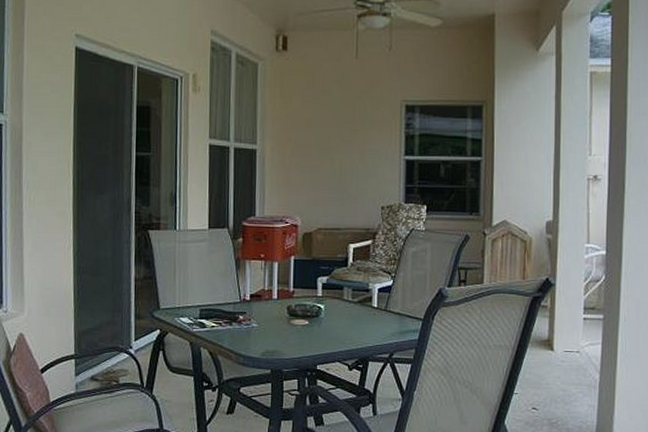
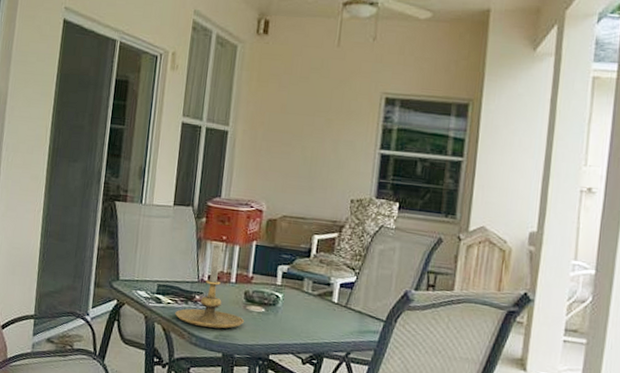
candle holder: none [220,263,290,346] -> present [175,244,245,329]

